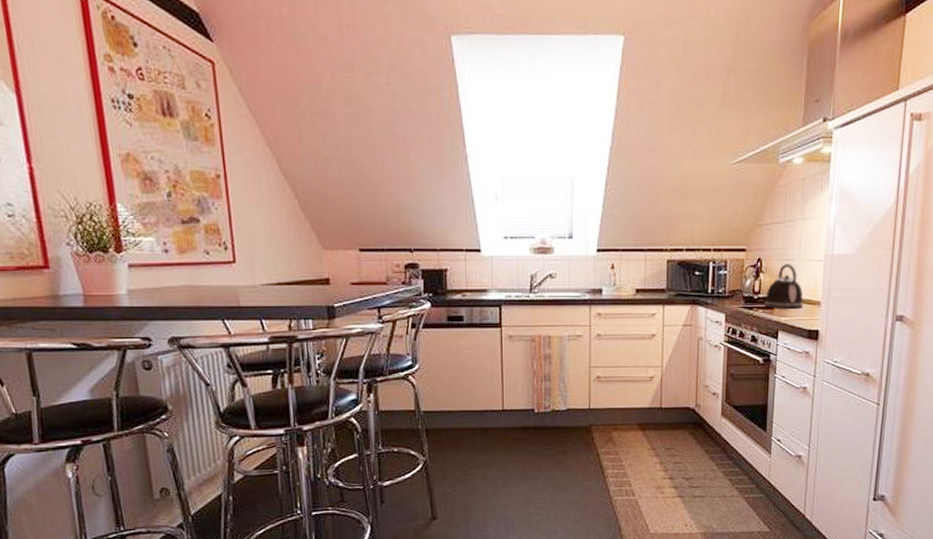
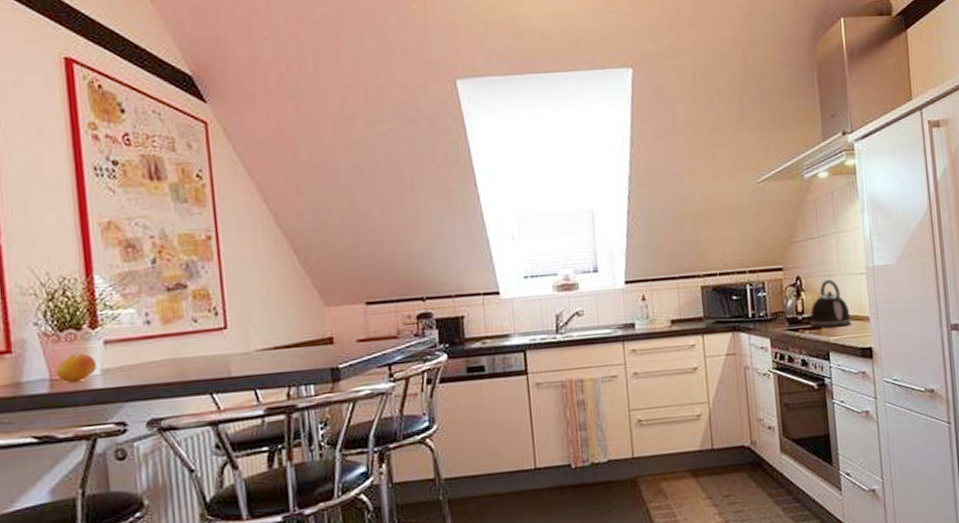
fruit: none [87,274,124,300] -> present [55,353,97,384]

